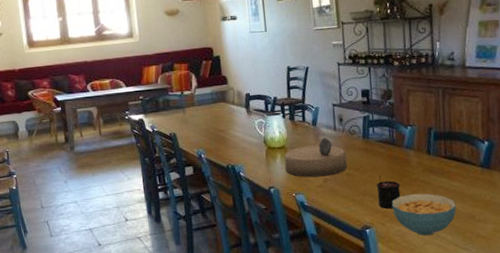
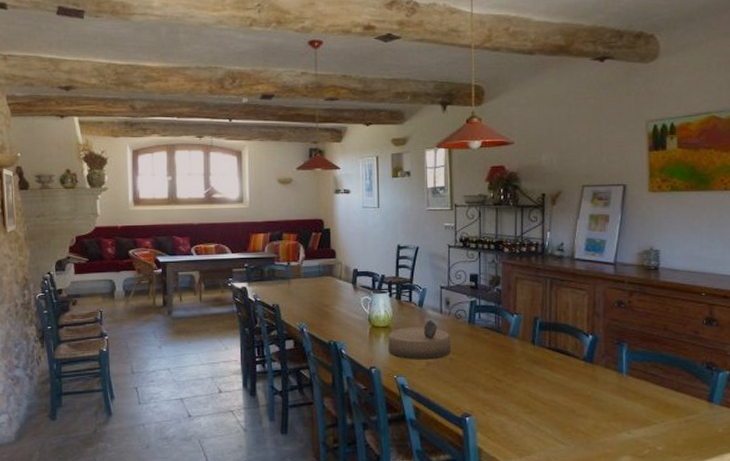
candle: present [376,176,401,209] -> none [479,363,504,398]
cereal bowl: present [391,193,456,236] -> none [493,383,557,428]

